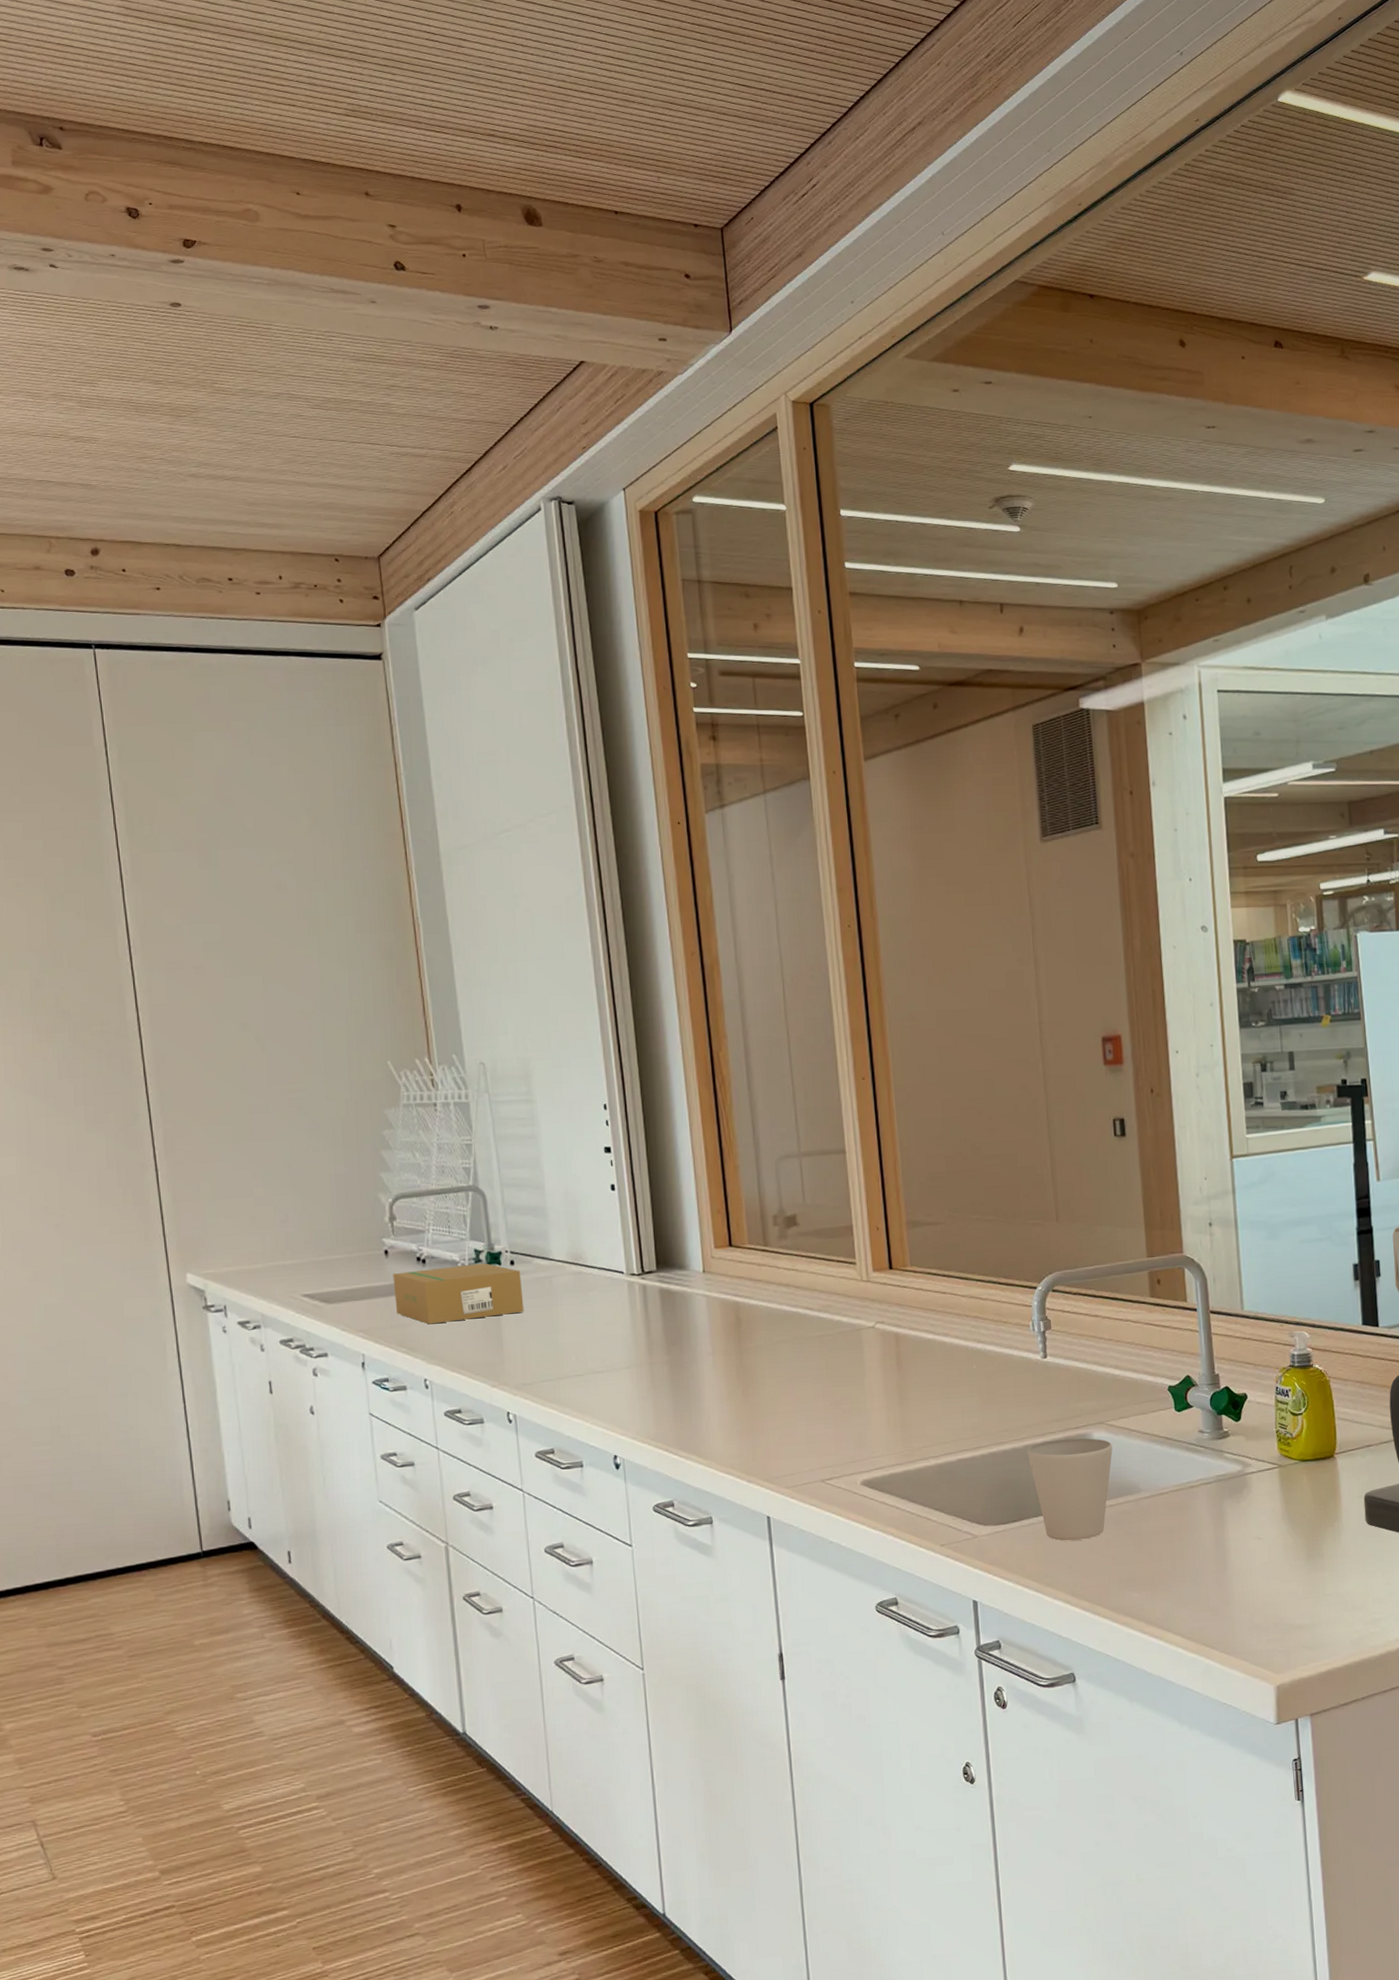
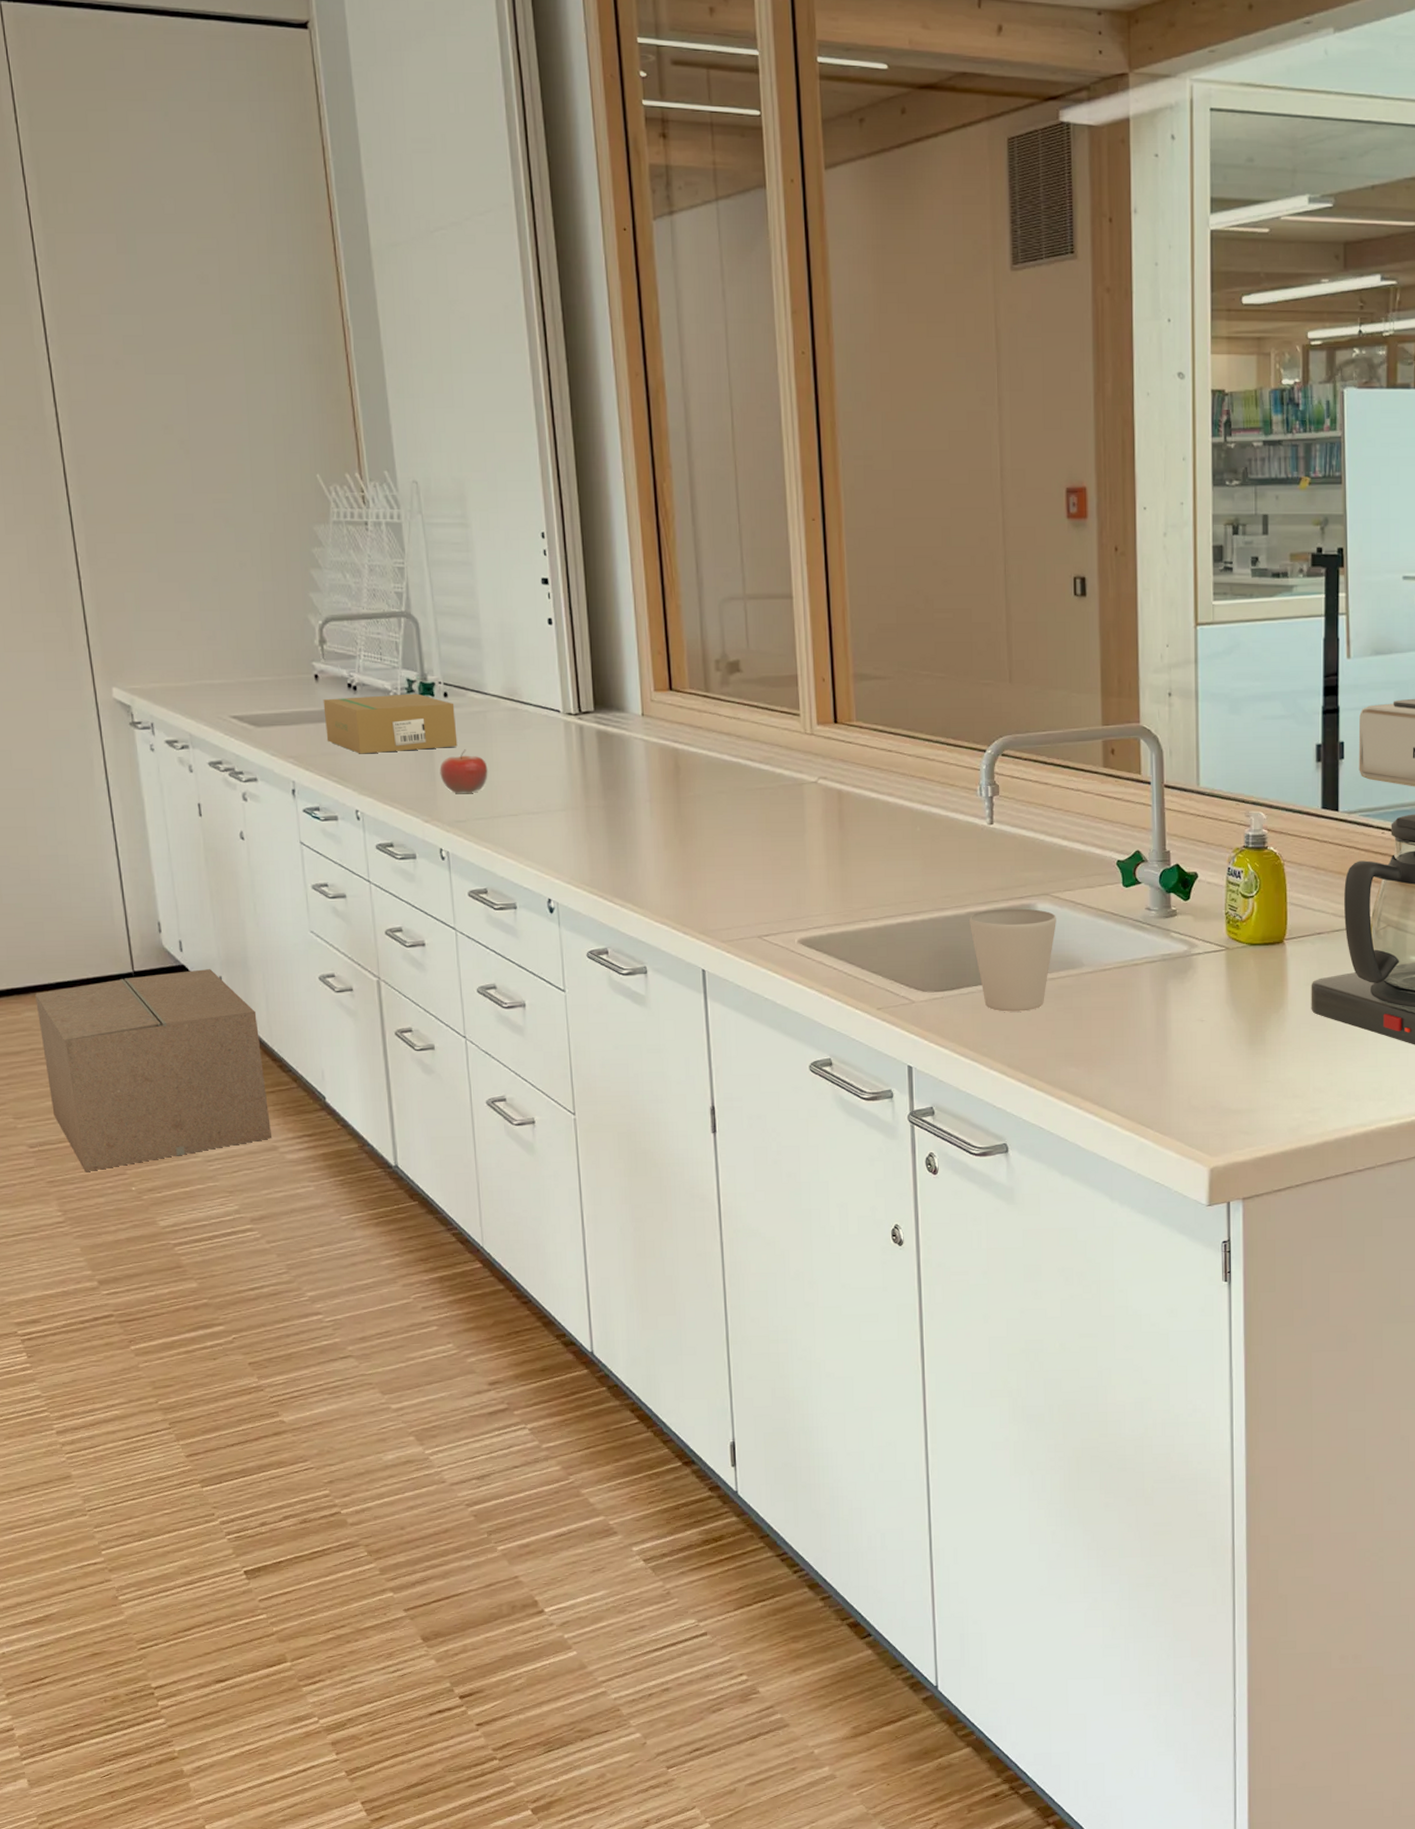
cardboard box: none [103,1544,338,1759] -> present [35,969,271,1173]
fruit: none [506,1314,554,1357] -> present [439,749,488,793]

